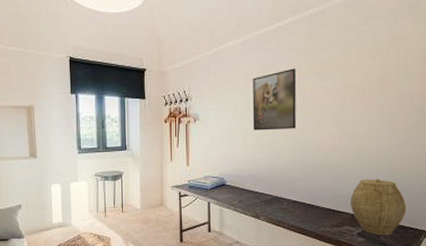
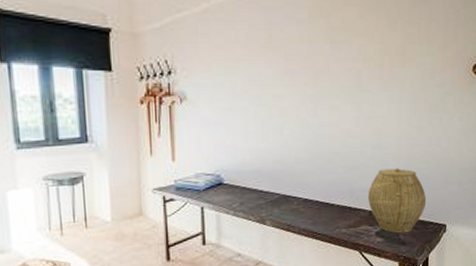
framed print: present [252,68,297,131] -> none [254,33,307,113]

